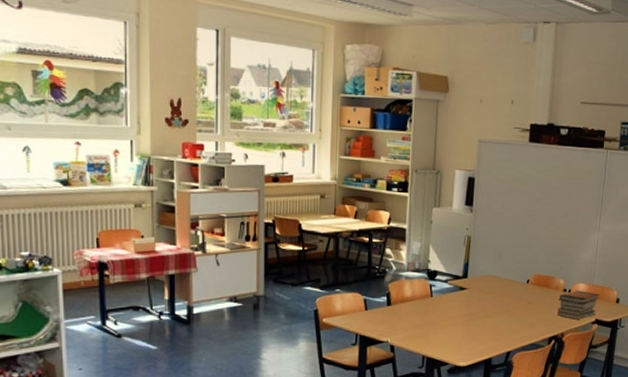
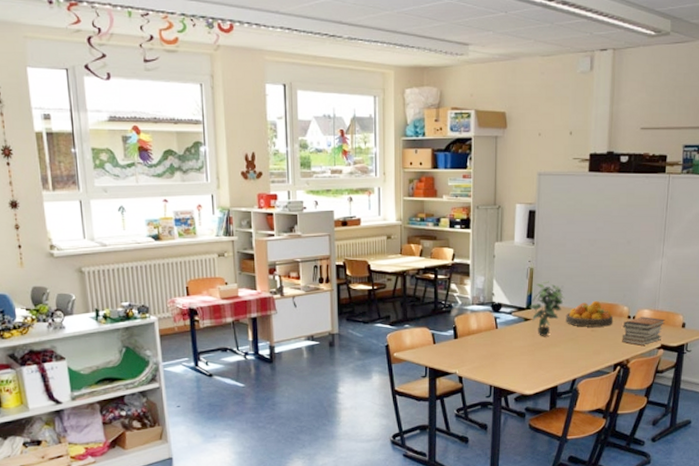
potted plant: none [466,250,502,306] -> present [530,281,565,336]
fruit bowl: none [502,272,550,299] -> present [566,300,614,327]

